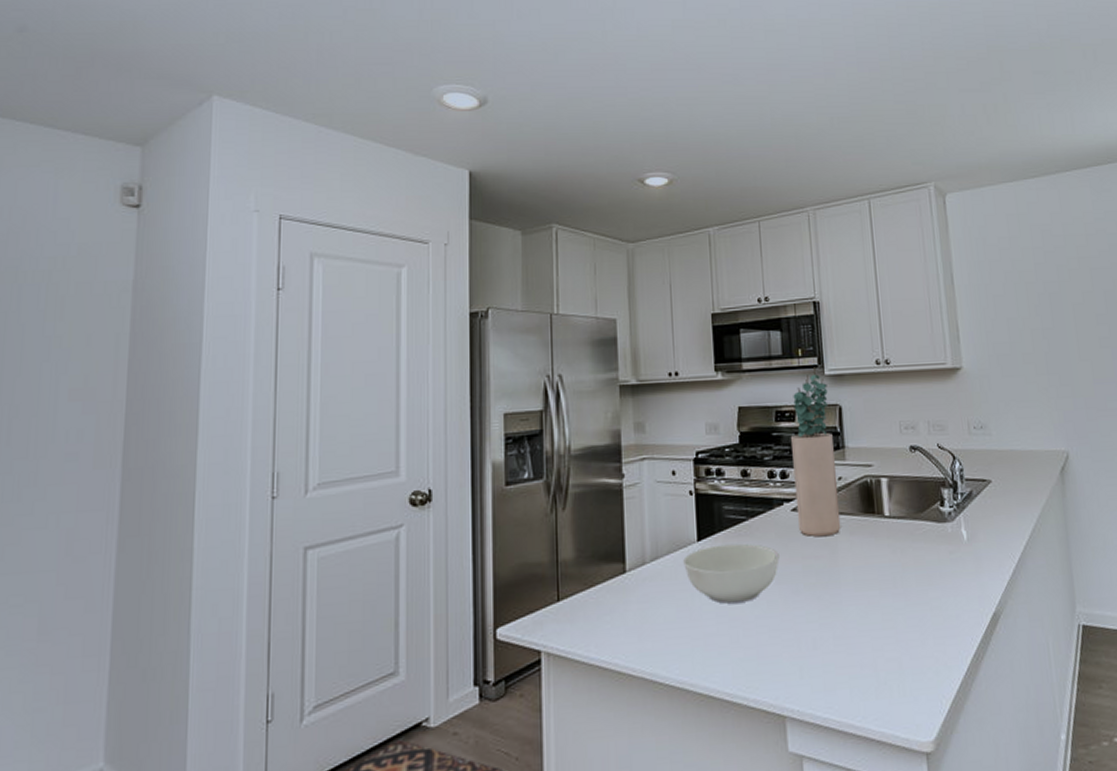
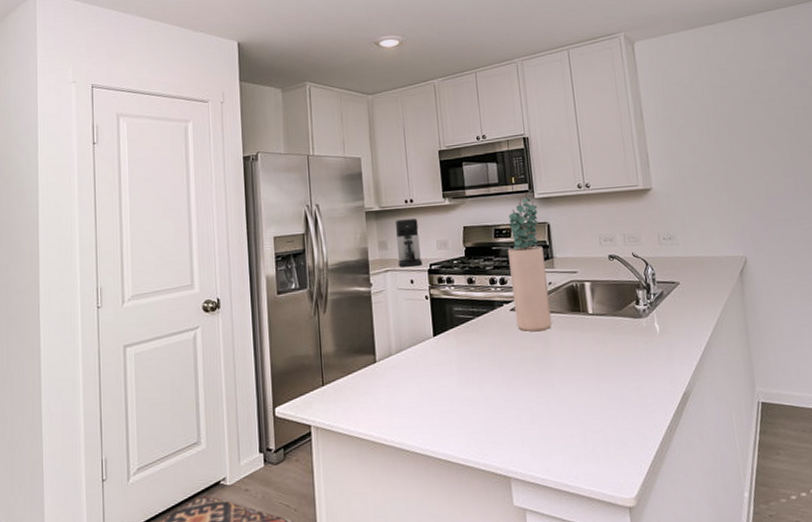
coffee maker: none [656,394,688,455] -> present [395,218,423,267]
bowl: present [683,543,780,604] -> none [422,338,502,387]

